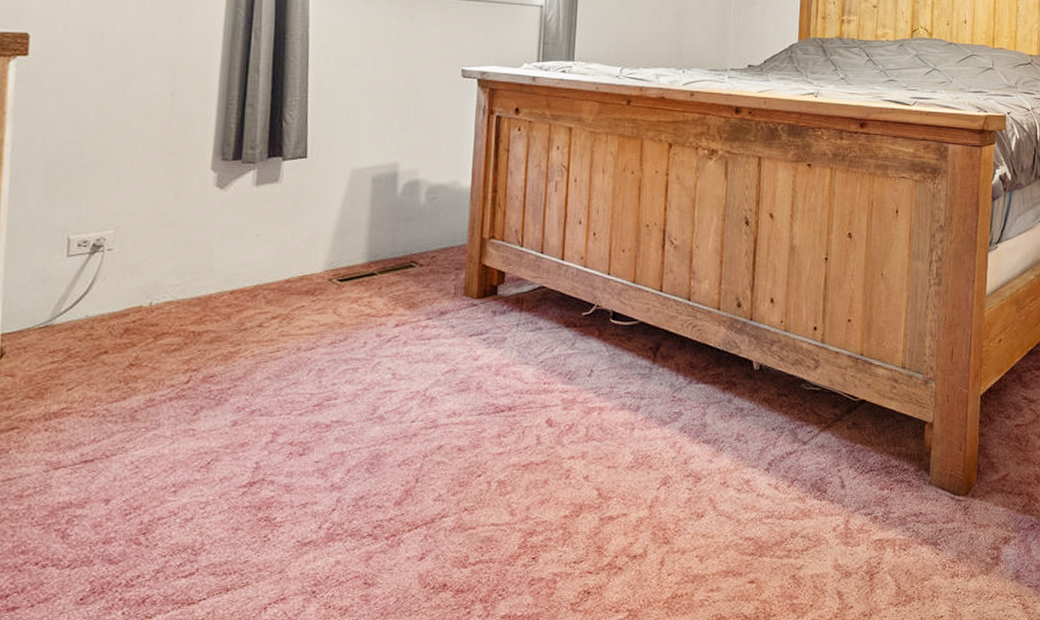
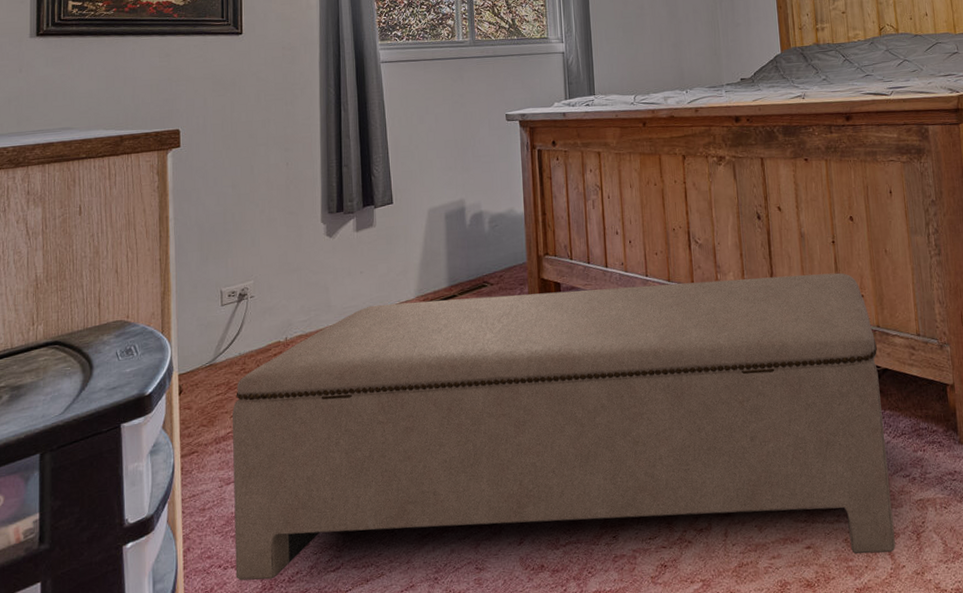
bench: none [56,275,857,593] -> present [232,272,896,581]

